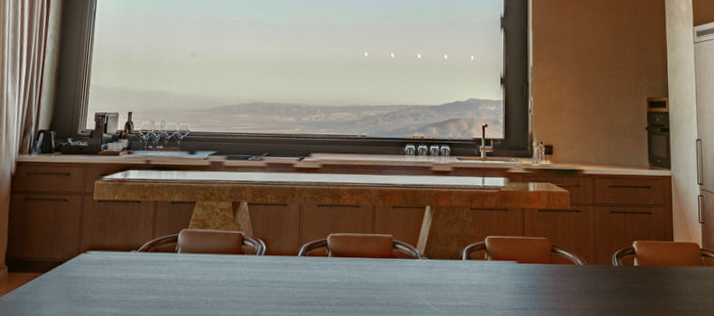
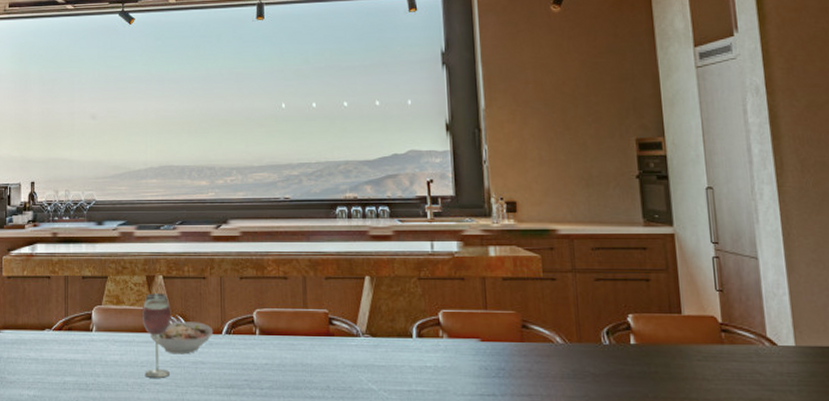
wineglass: none [224,218,253,296] -> present [141,293,171,378]
salad: none [232,244,291,275] -> present [150,321,214,355]

